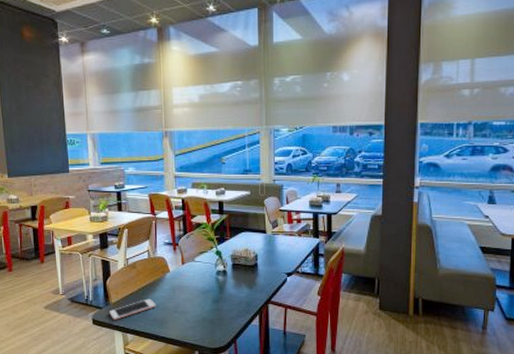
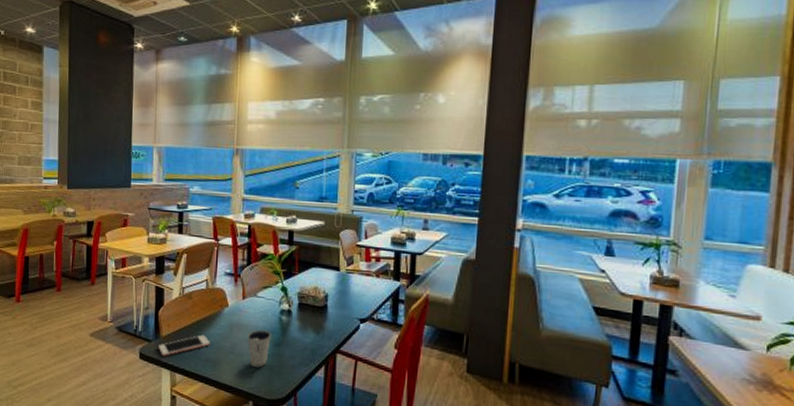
dixie cup: none [189,289,210,322] -> present [247,329,271,368]

